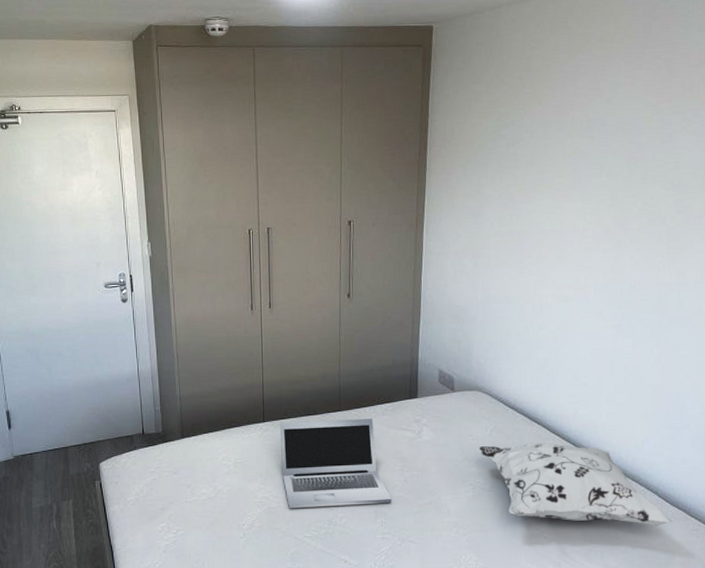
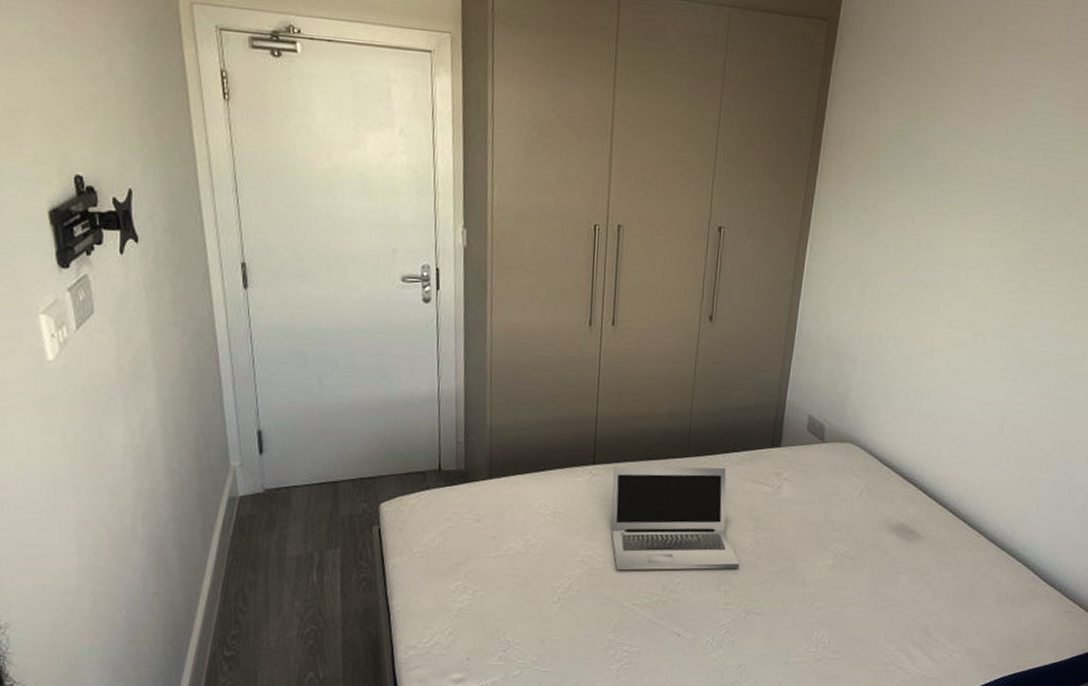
decorative pillow: present [479,443,673,526] -> none [846,507,1047,606]

